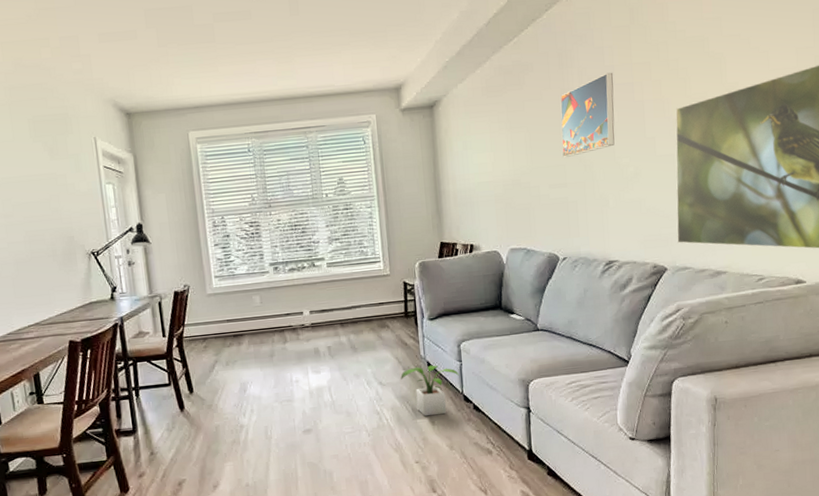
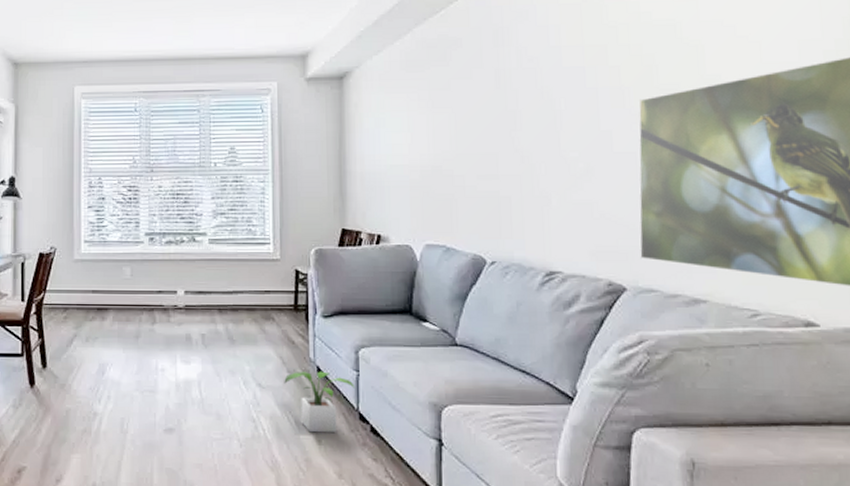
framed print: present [560,72,615,157] -> none [494,54,561,145]

